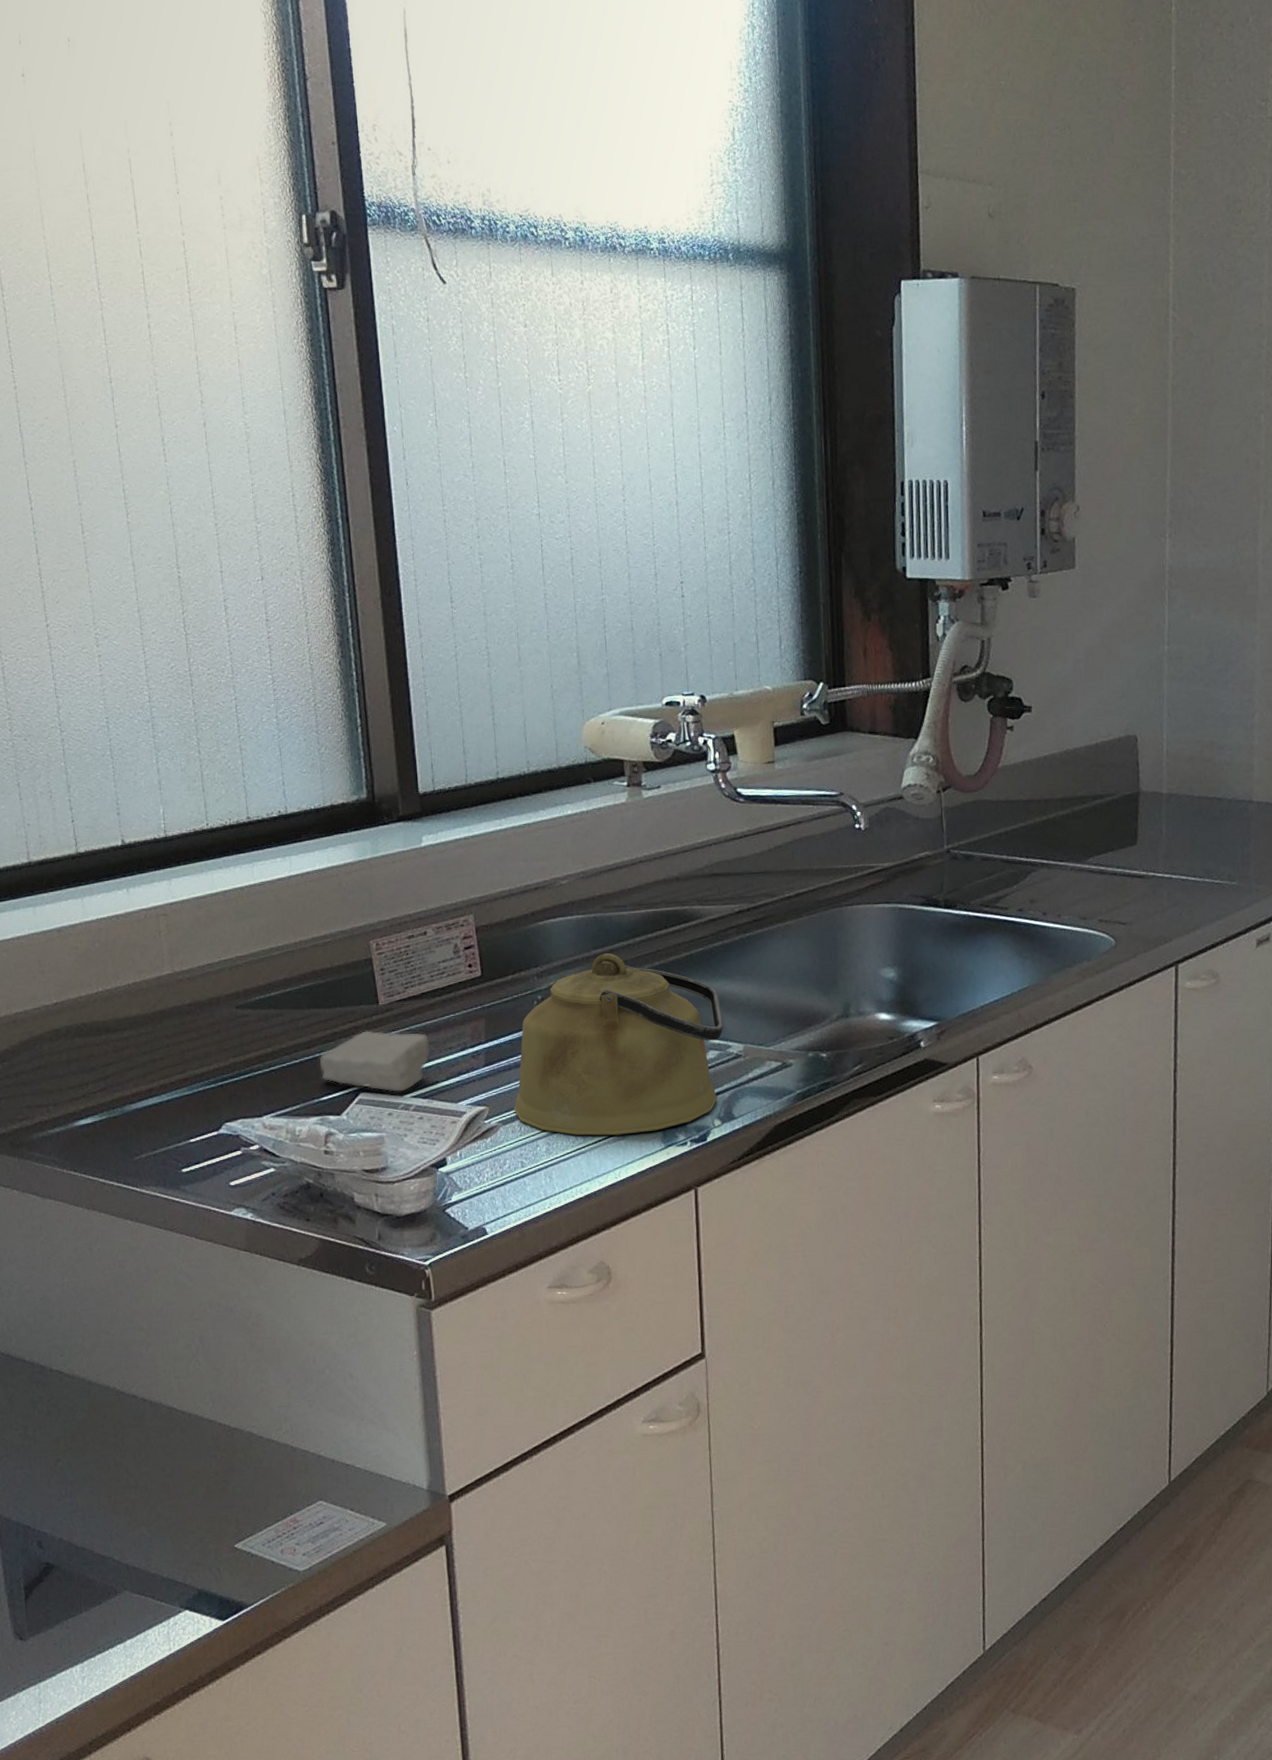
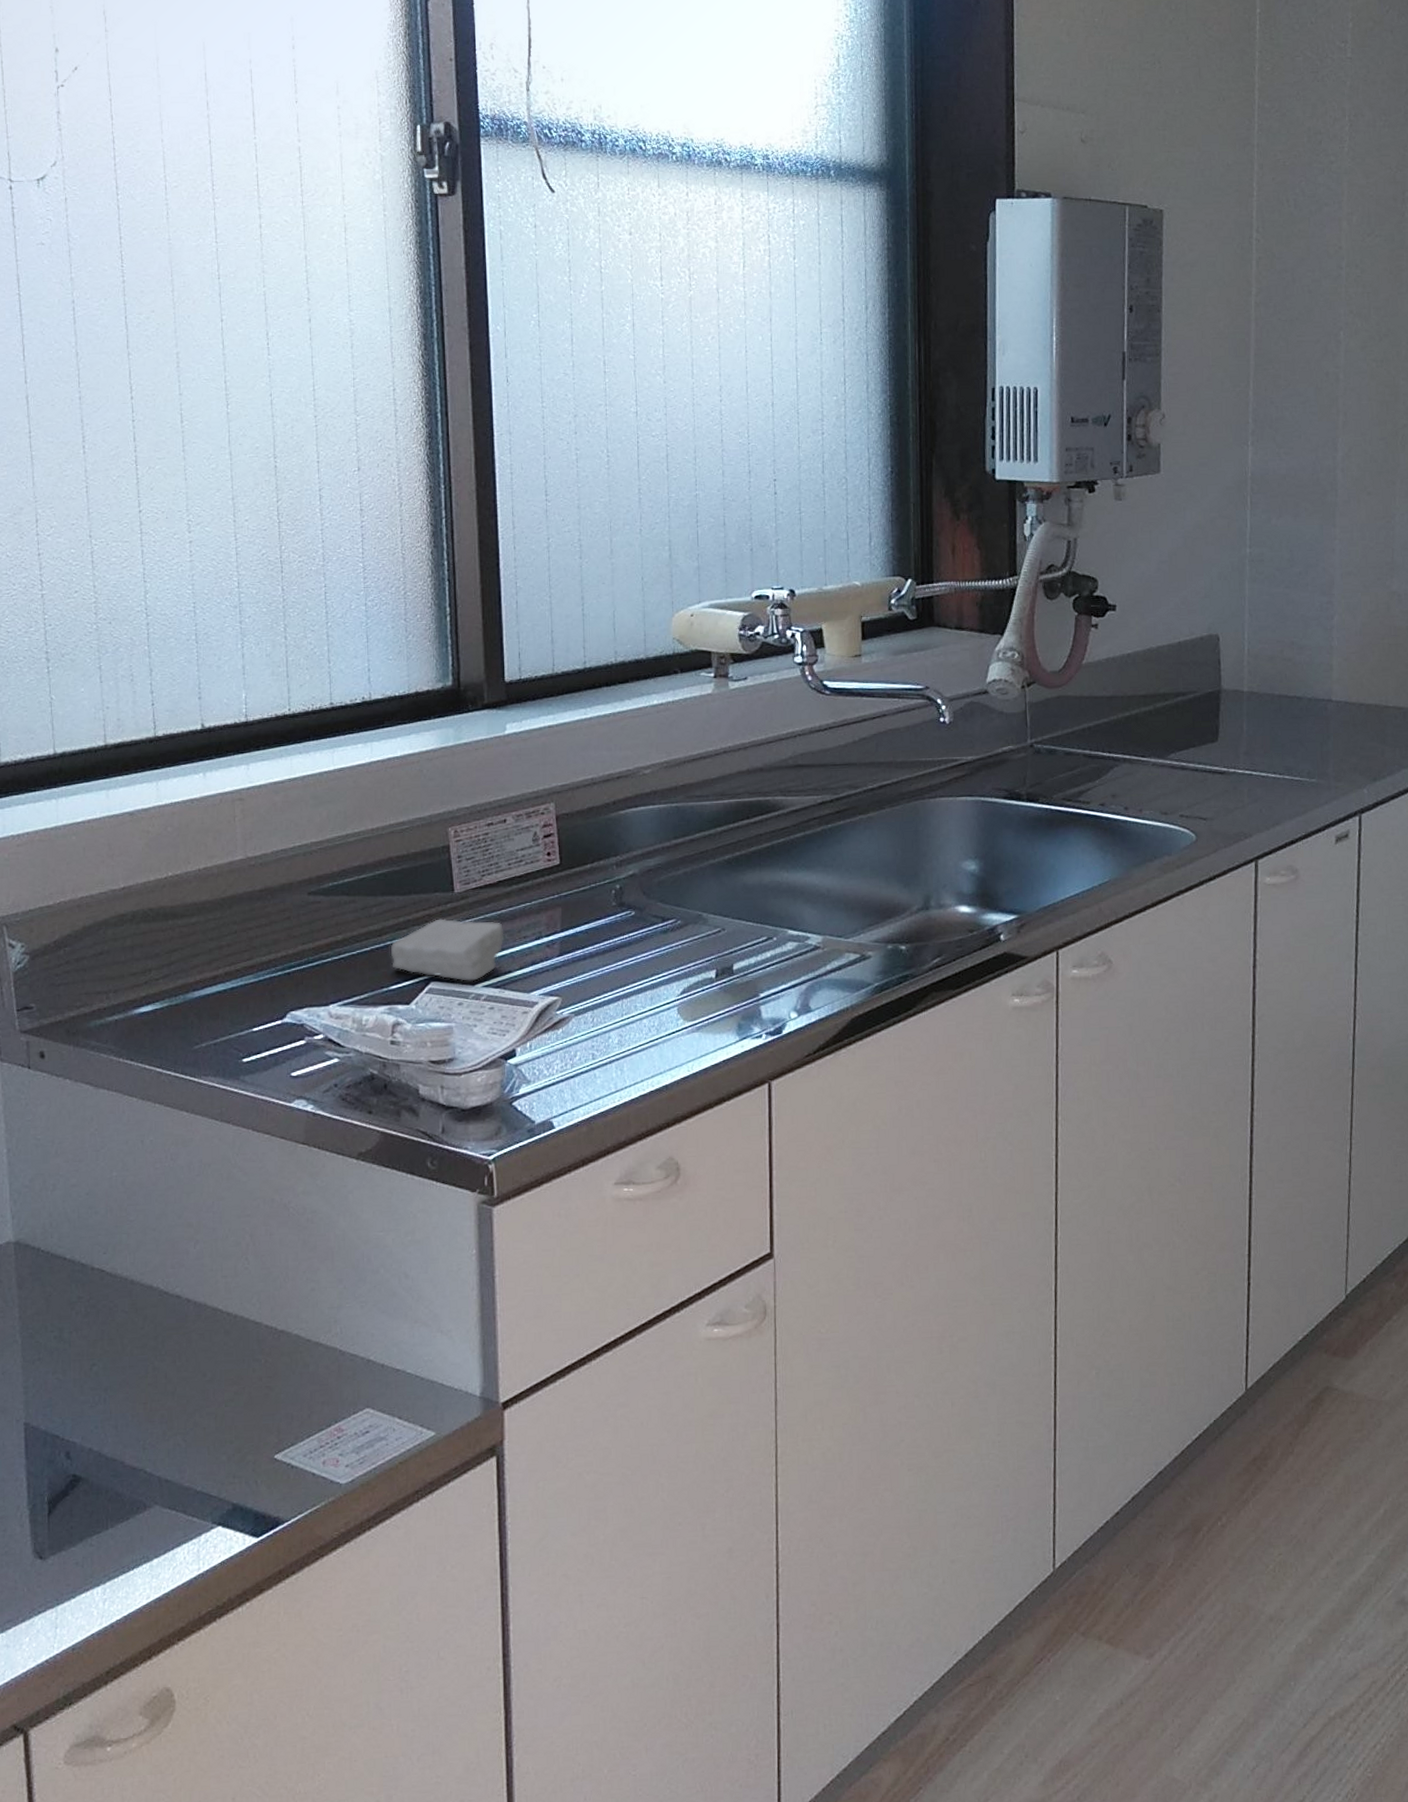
kettle: present [513,953,724,1136] -> none [587,843,803,1028]

